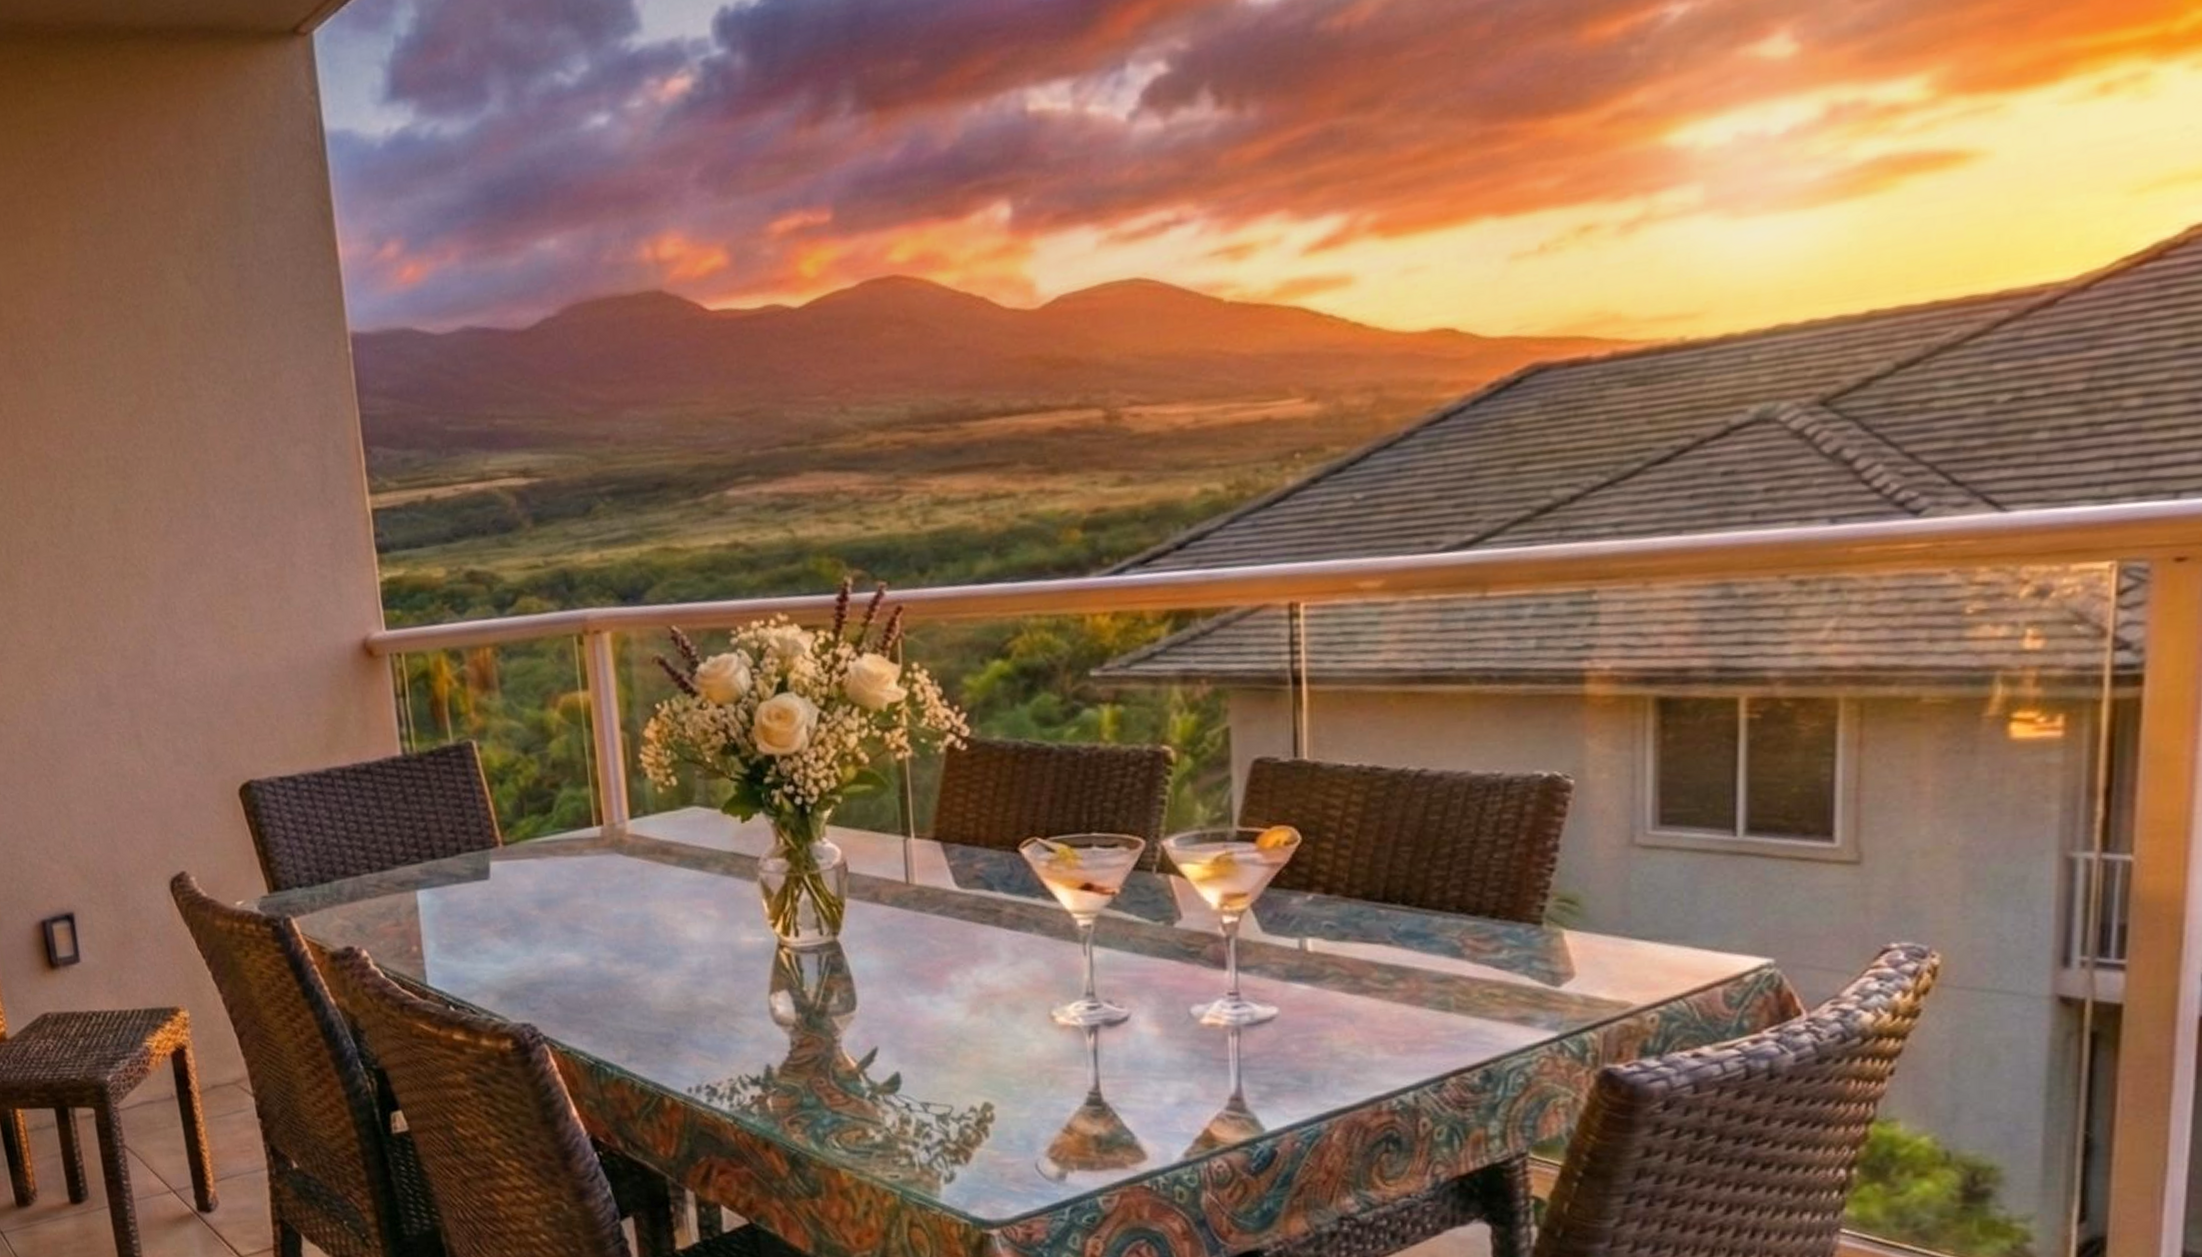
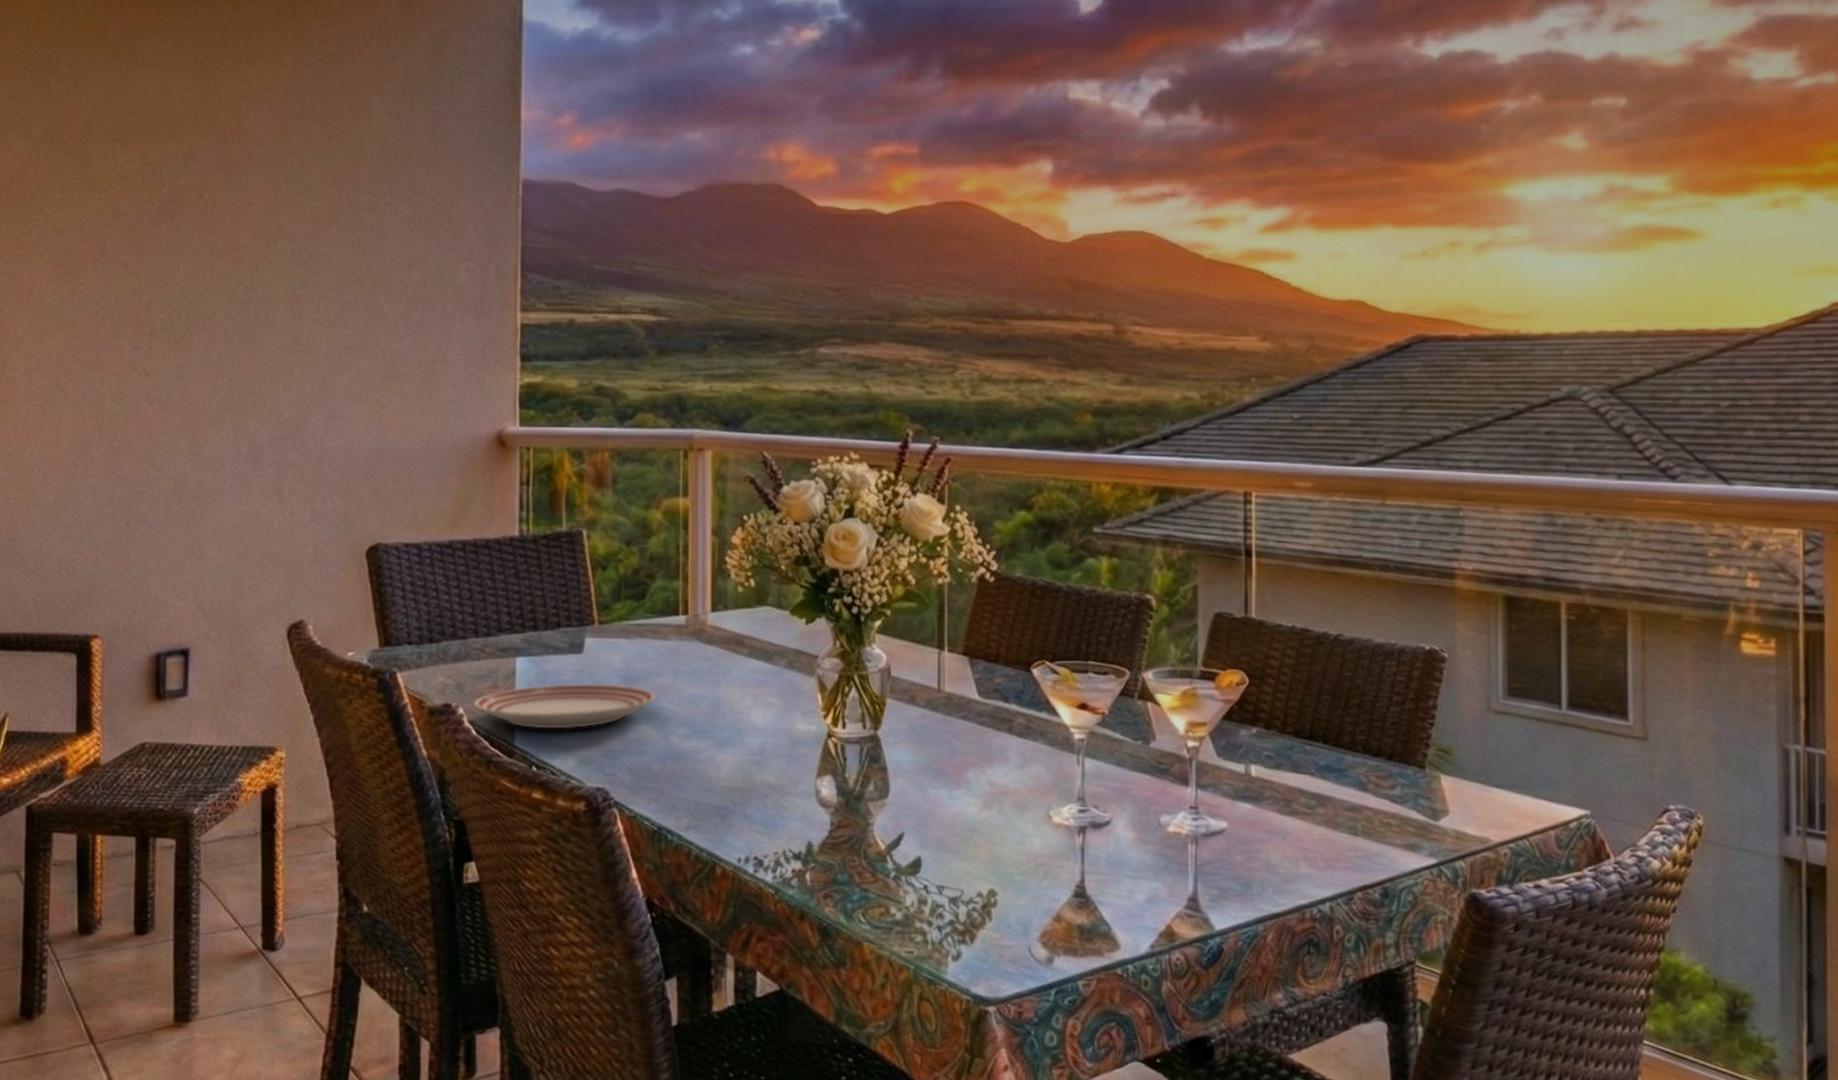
dinner plate: none [377,910,577,966] -> present [474,683,656,729]

